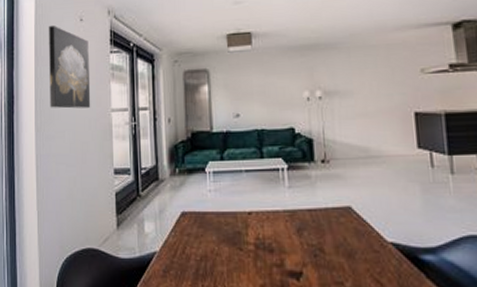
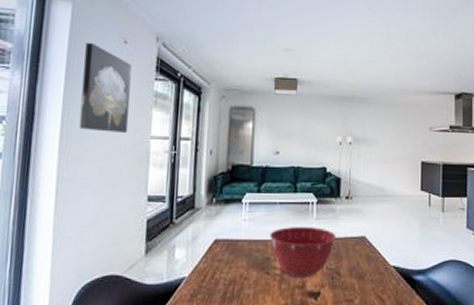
mixing bowl: none [238,195,315,254] -> present [270,226,337,277]

